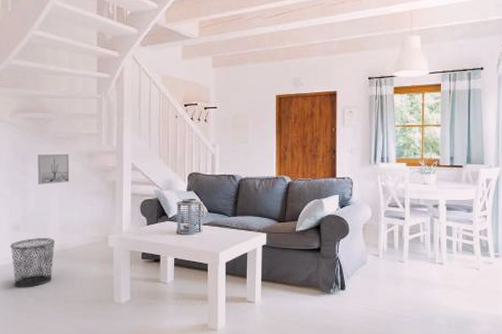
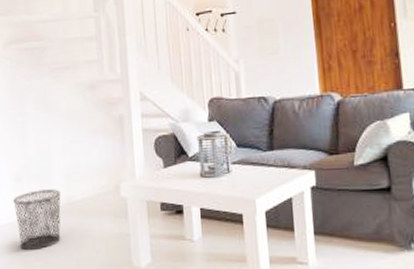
wall art: present [37,153,70,185] -> none [35,86,71,126]

